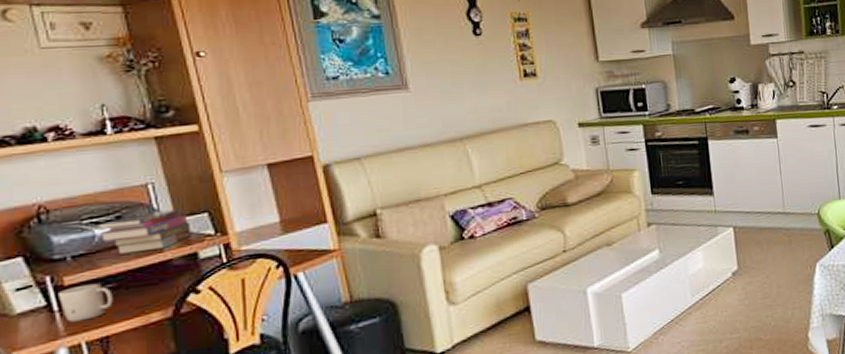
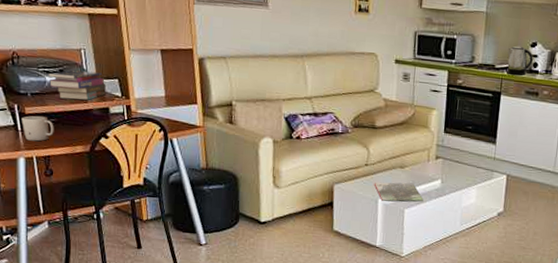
magazine: none [579,260,642,291] -> present [375,182,424,202]
kettle: none [705,84,735,117] -> present [507,46,533,76]

